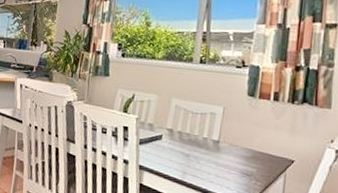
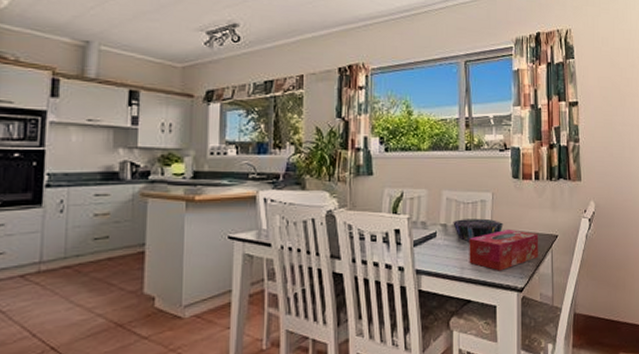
decorative bowl: none [179,127,233,149] -> present [453,218,504,241]
tissue box: none [192,144,270,184] -> present [469,229,538,271]

